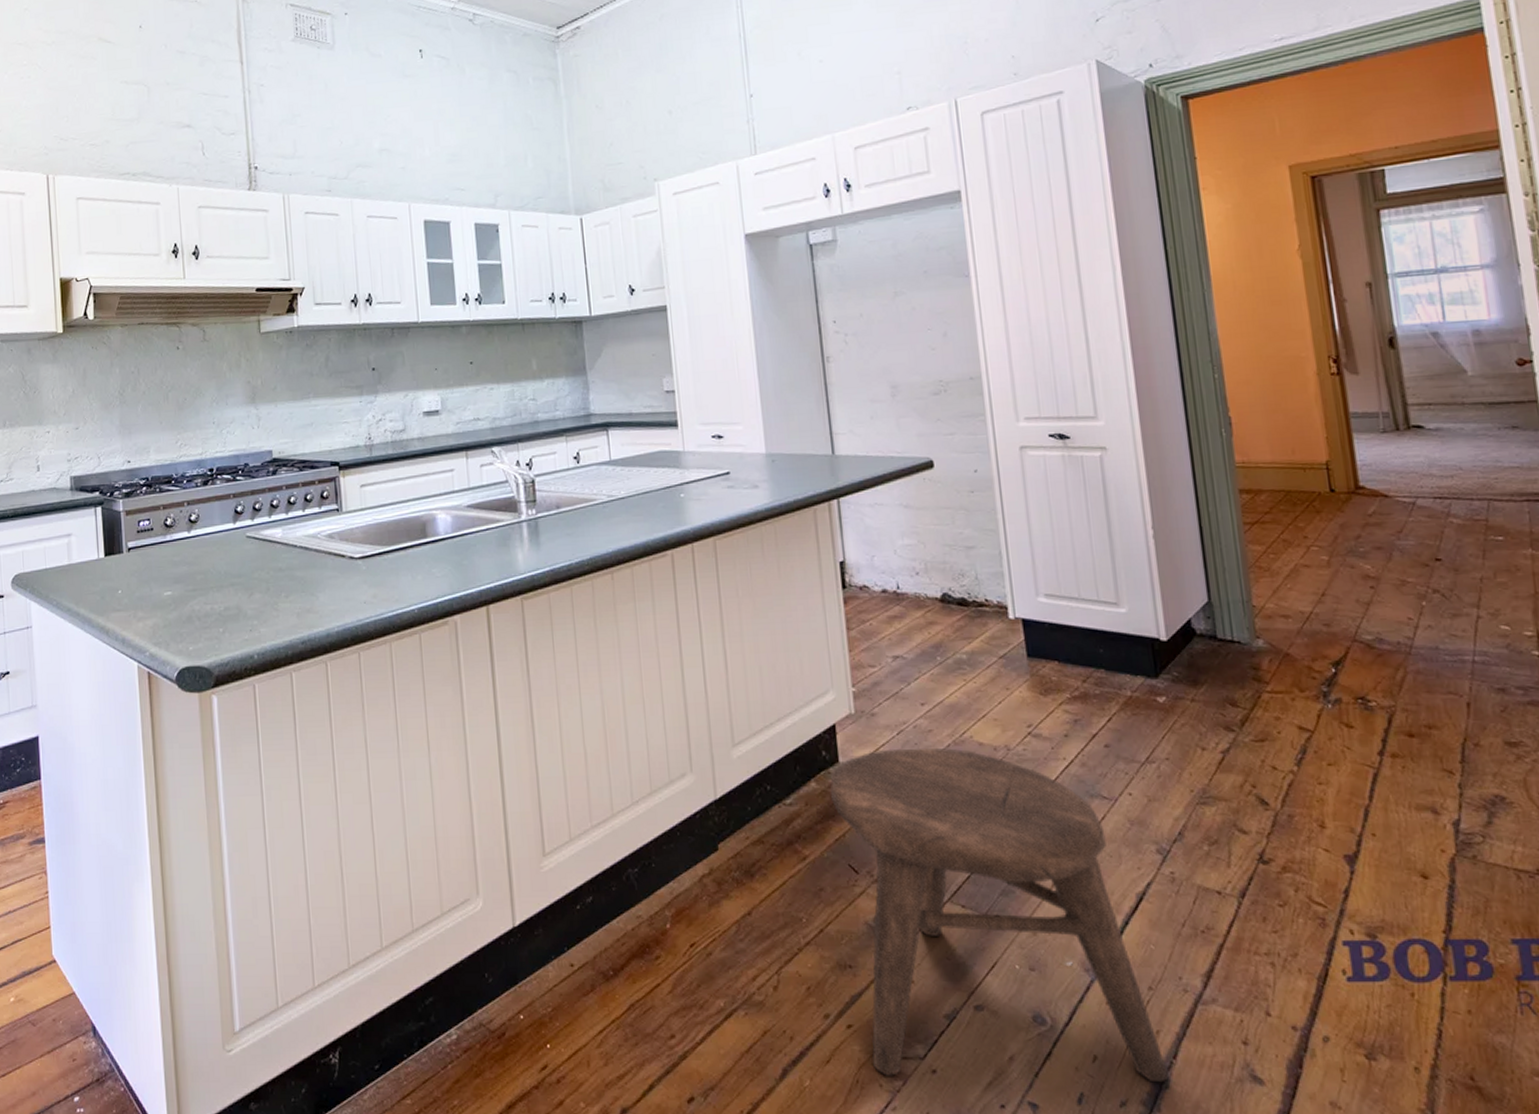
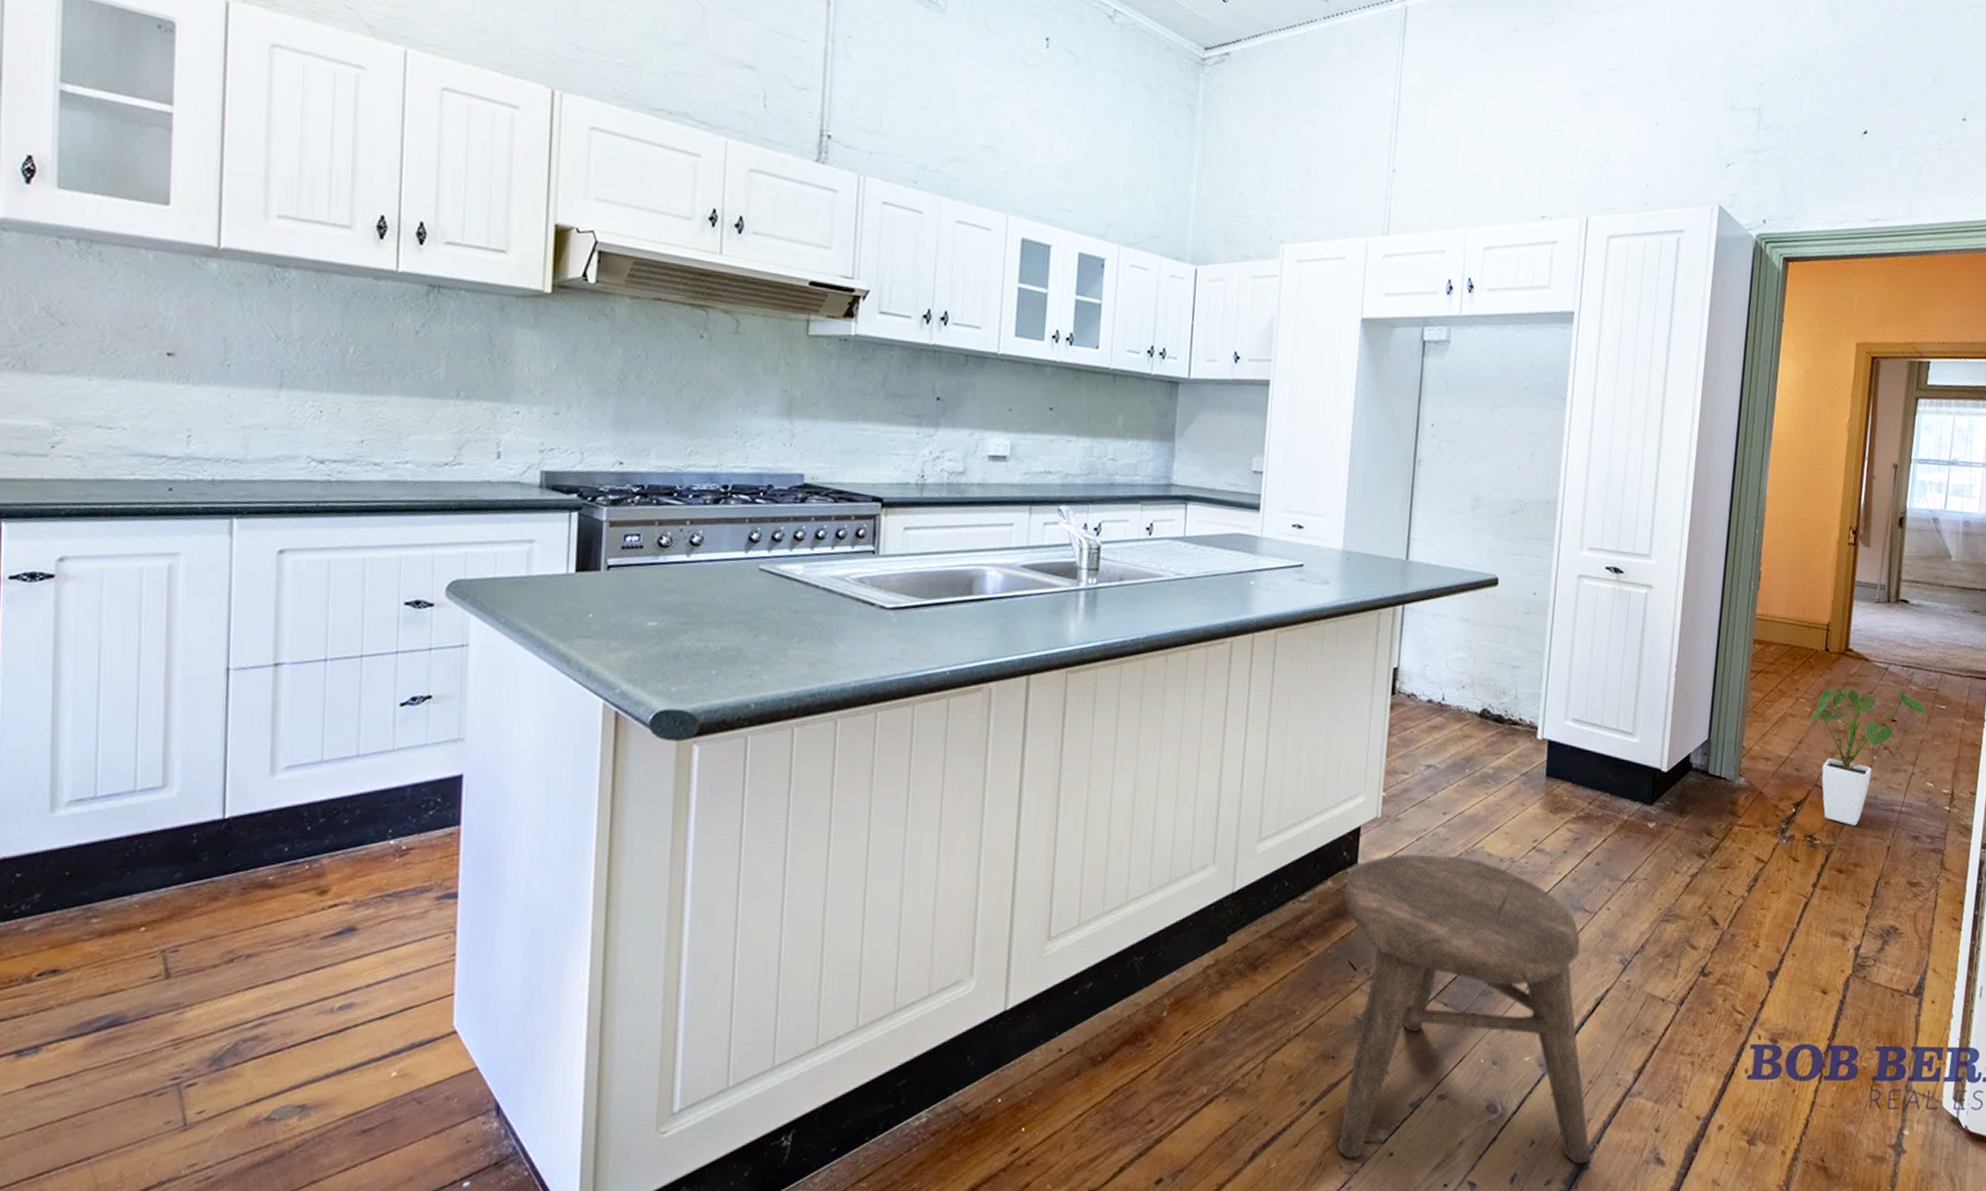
house plant: none [1328,525,1482,682] -> present [1807,688,1928,826]

